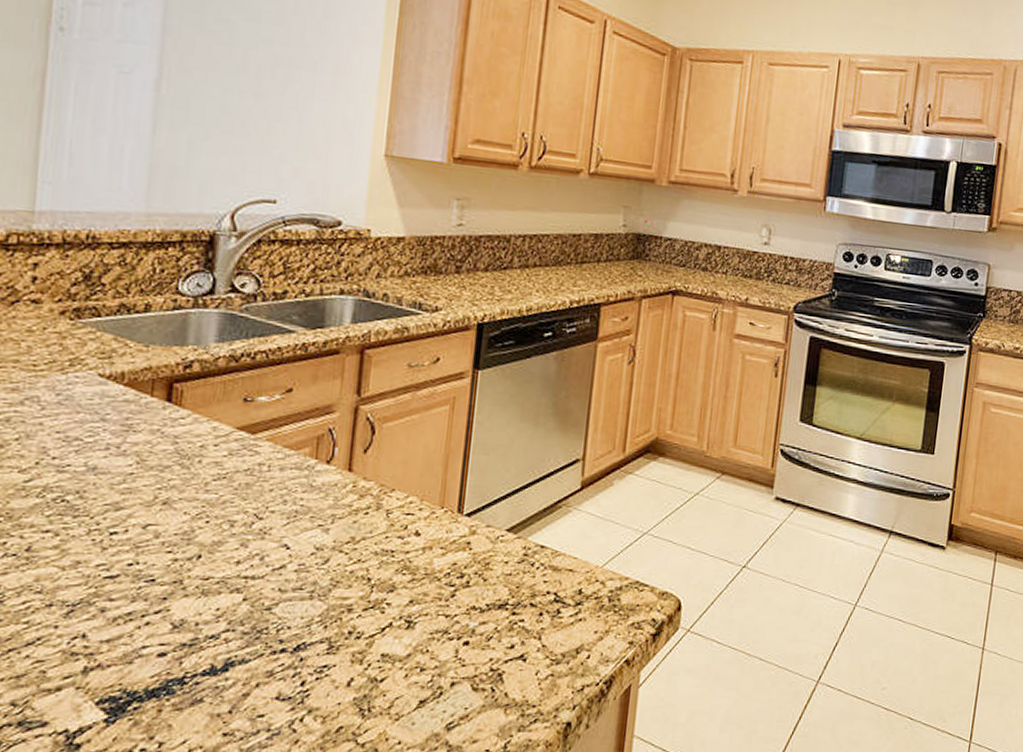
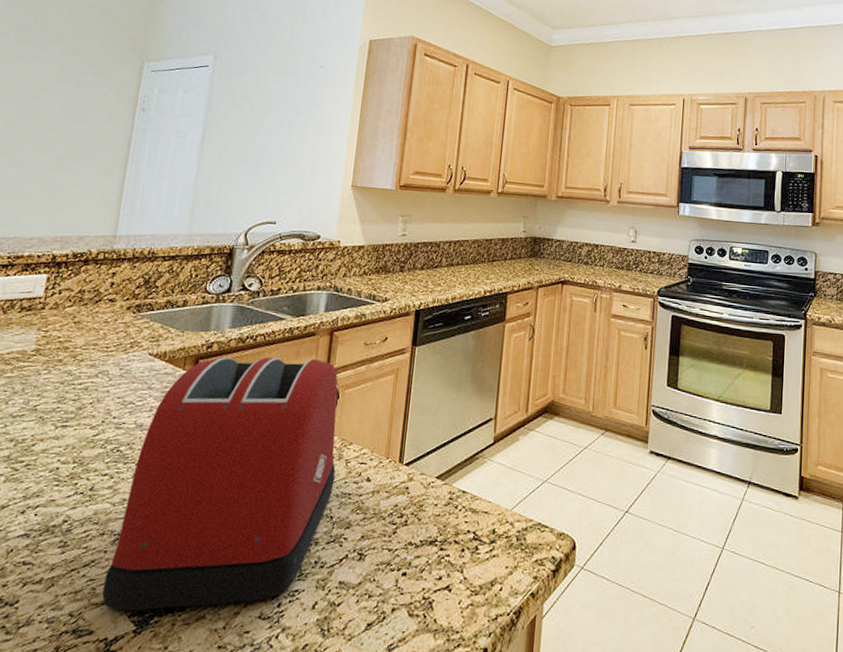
toaster: none [56,380,373,697] -> present [102,357,338,611]

